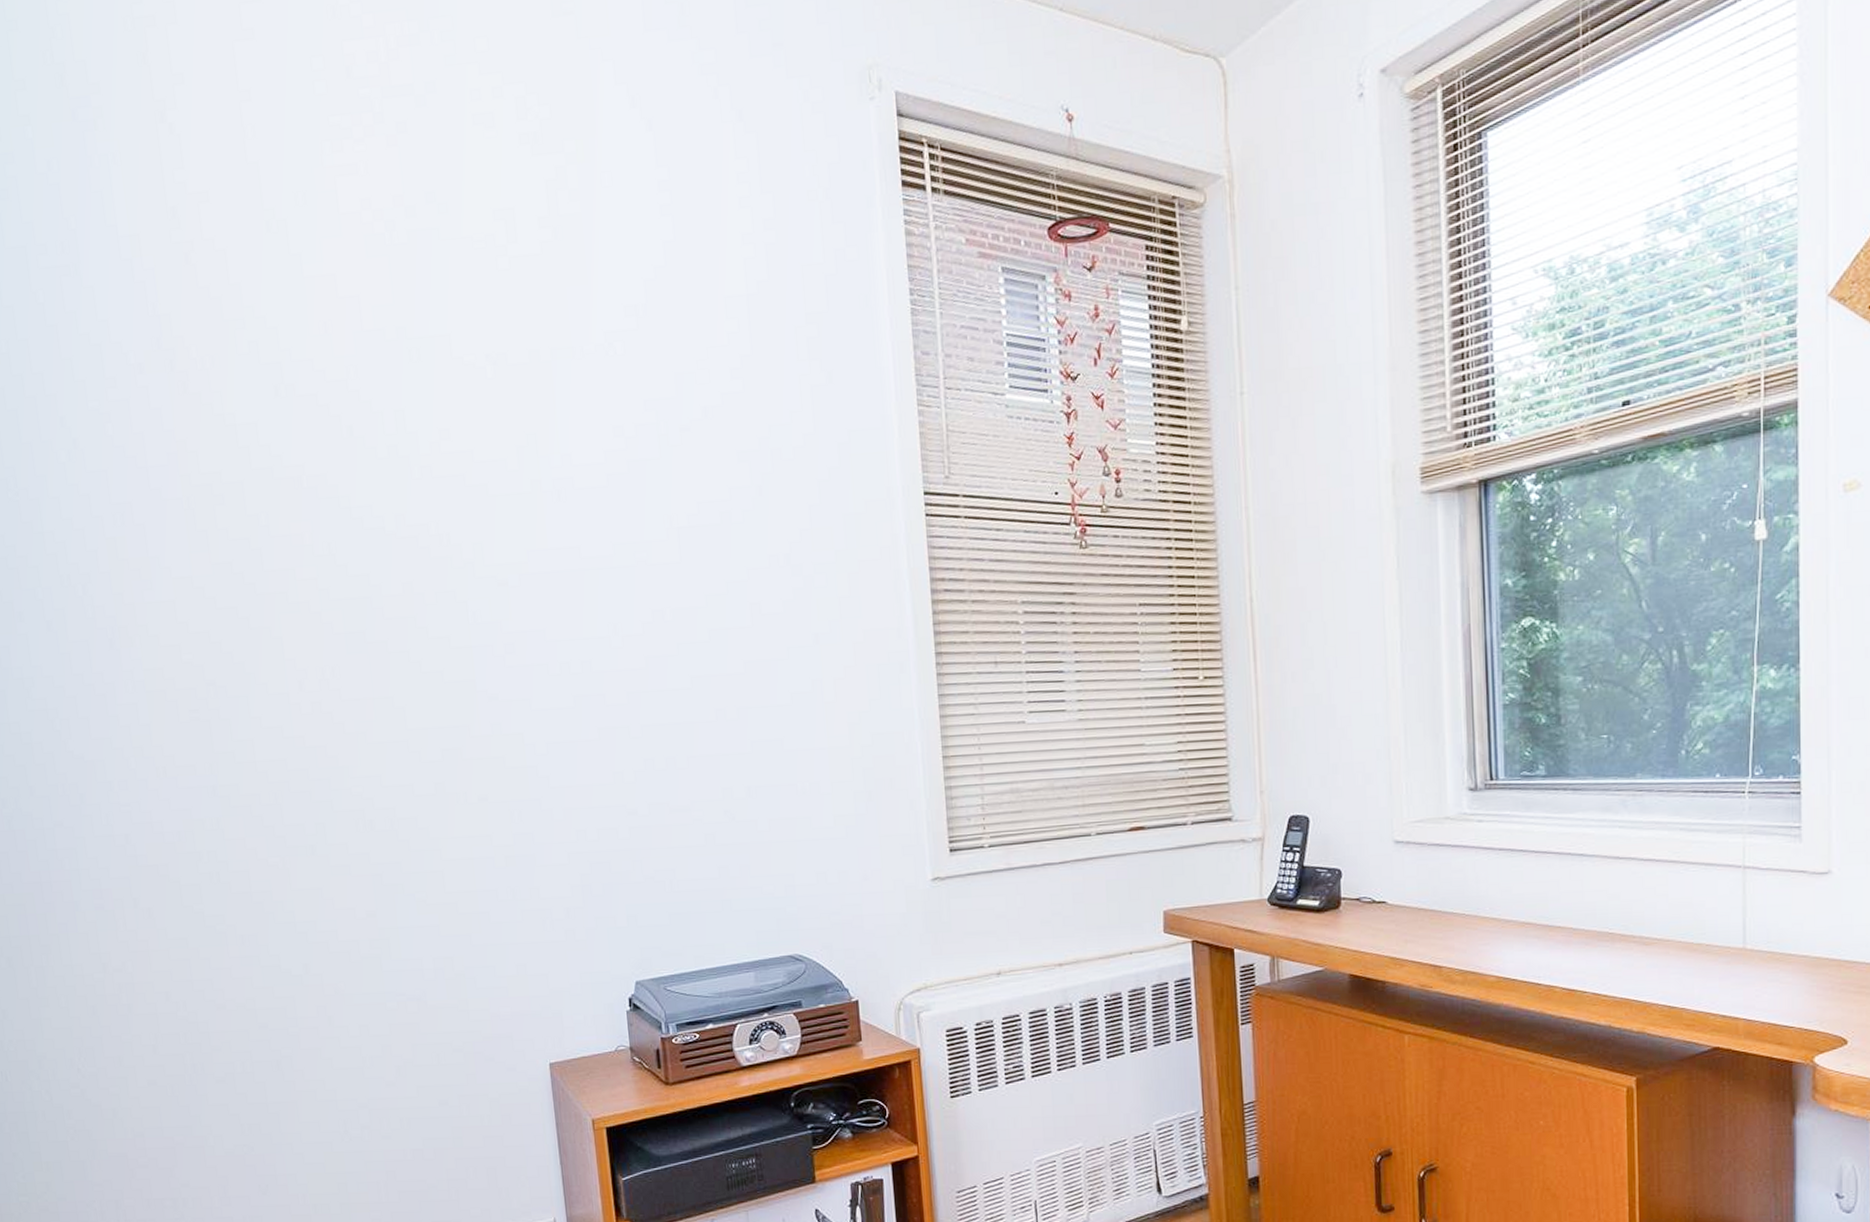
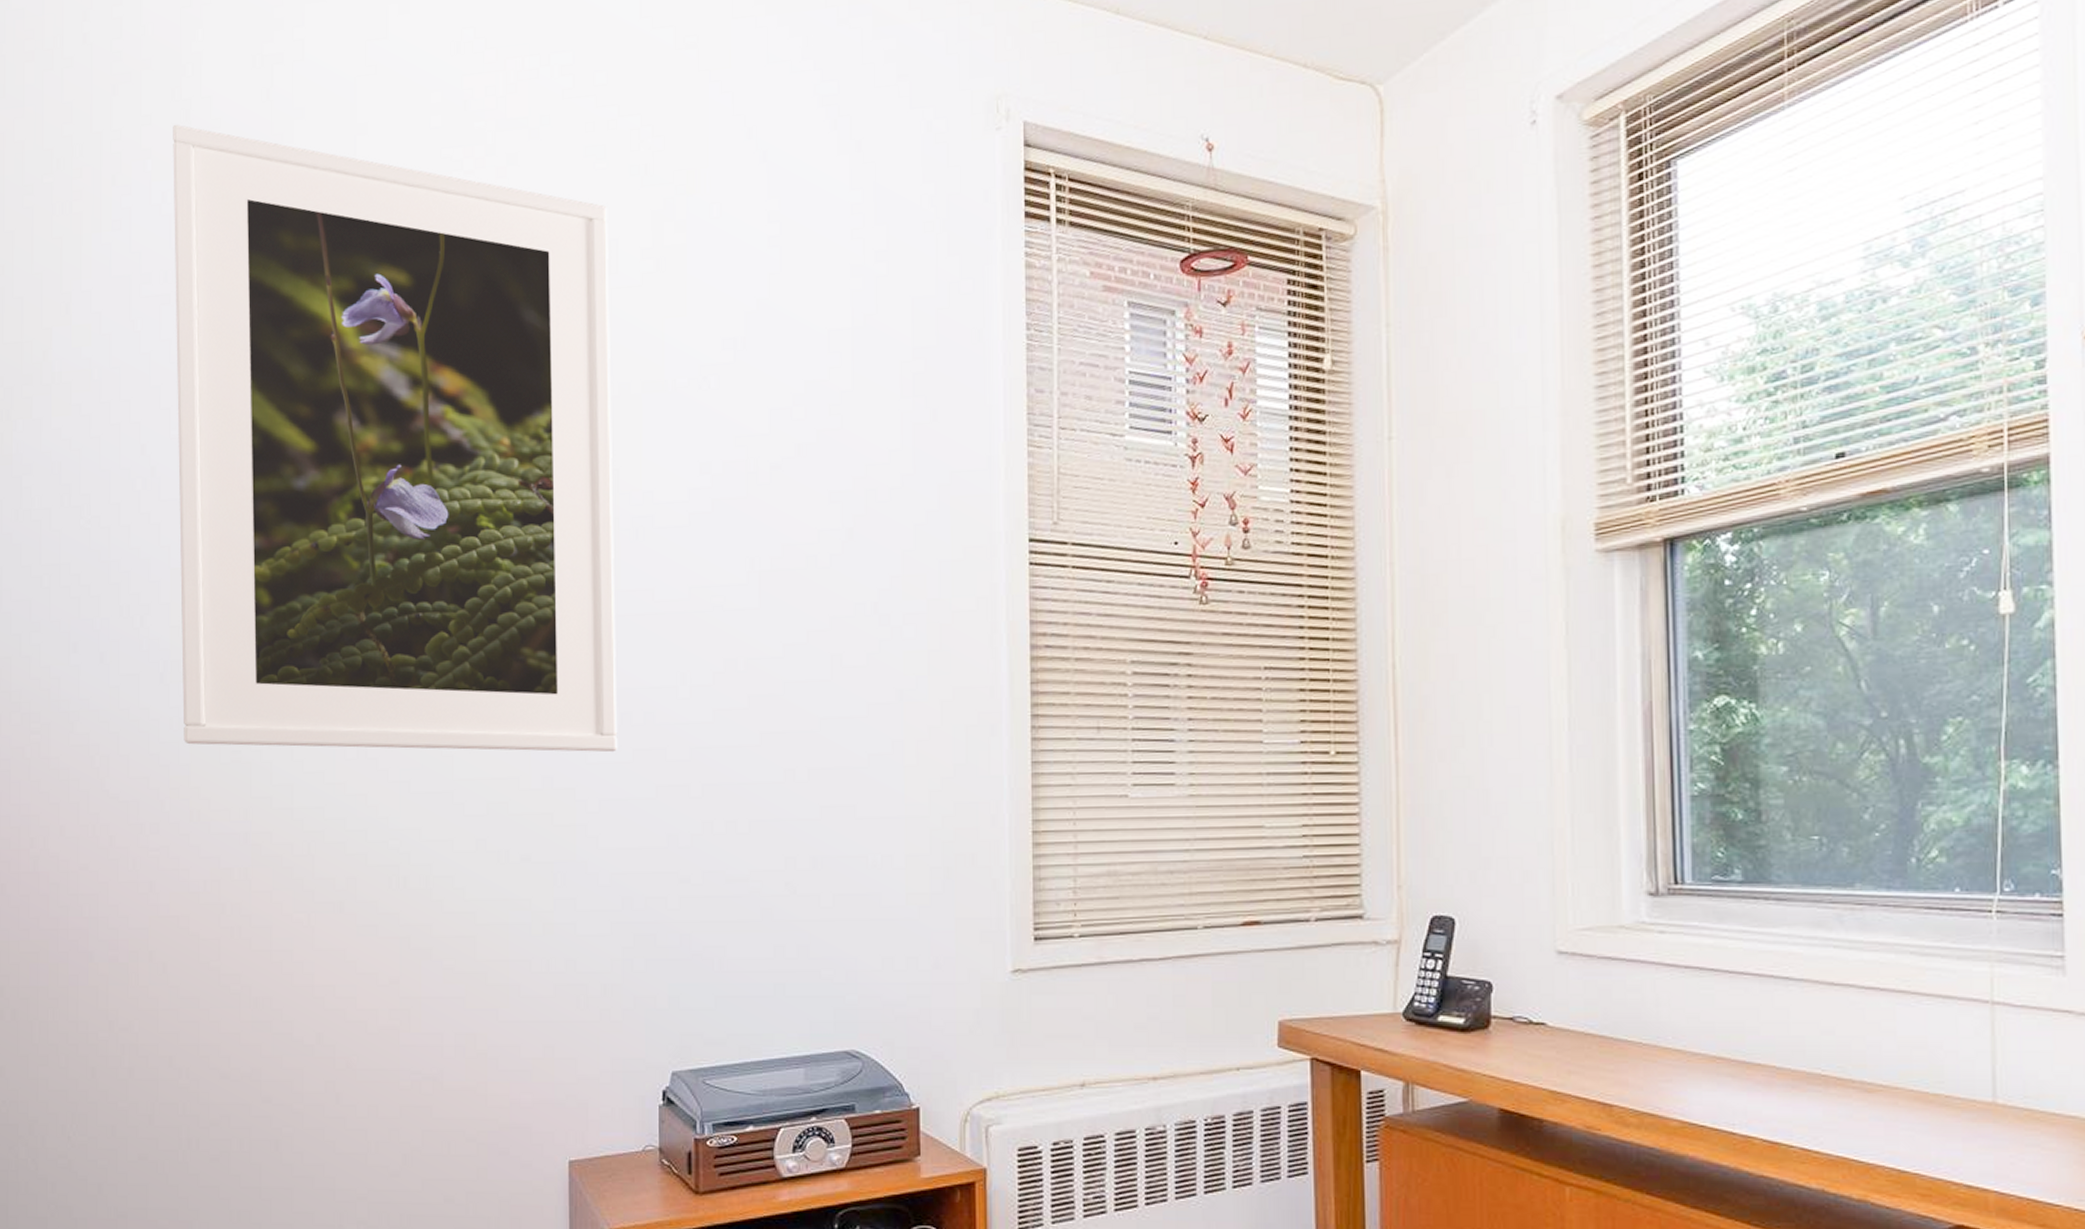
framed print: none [49,89,560,706] -> present [173,124,618,753]

